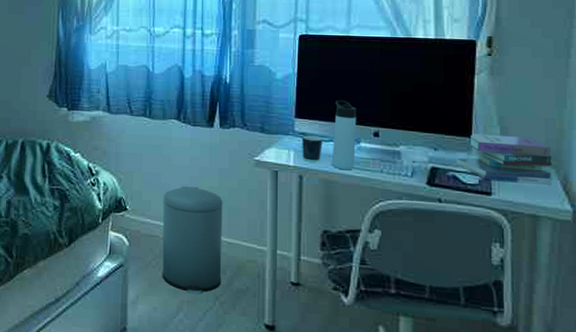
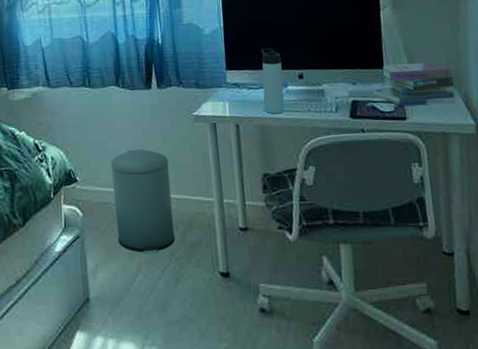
mug: present [302,135,324,162] -> none [234,85,255,111]

